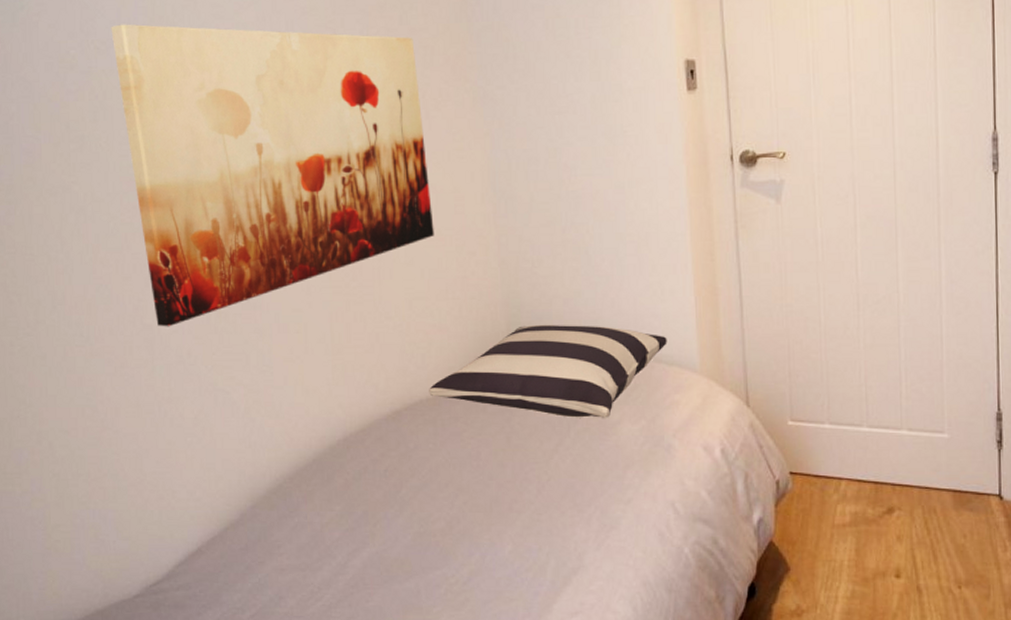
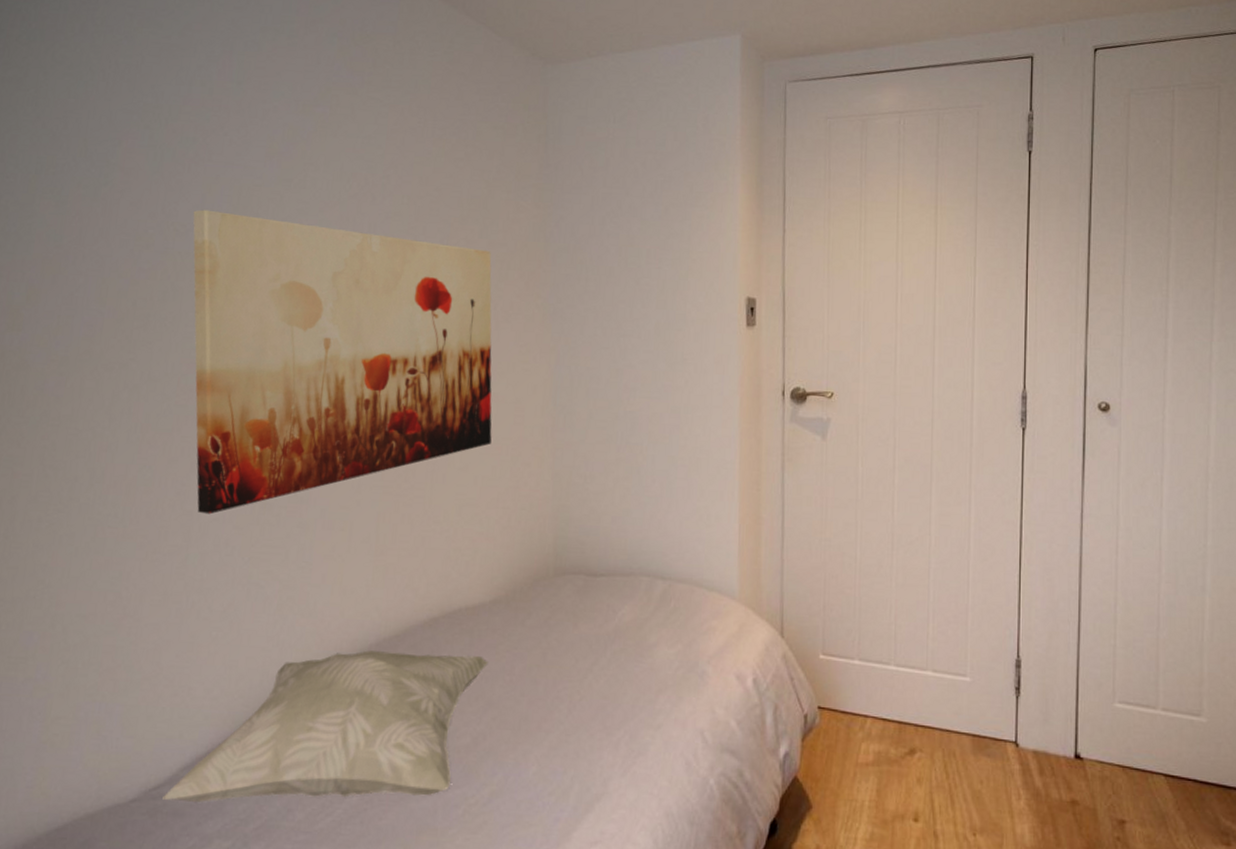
decorative pillow: none [163,445,454,596] -> present [162,650,488,803]
pillow: present [429,324,667,418] -> none [469,540,709,640]

